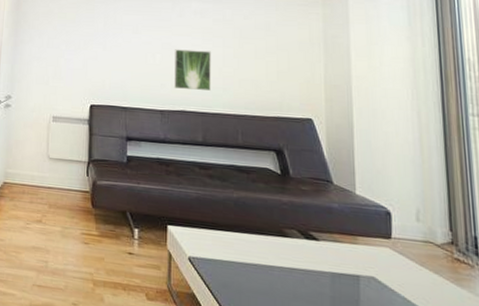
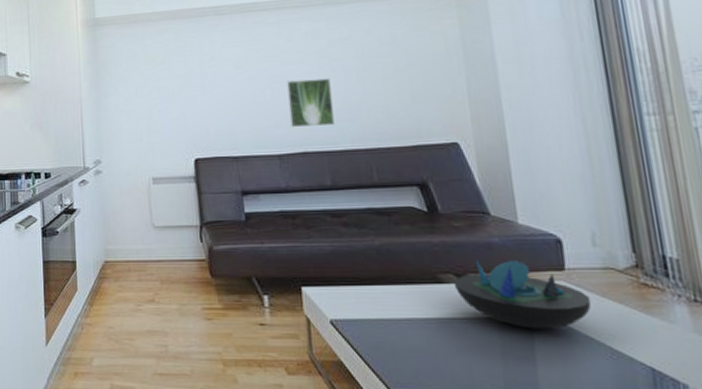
decorative bowl: none [296,220,411,289] -> present [453,259,592,329]

